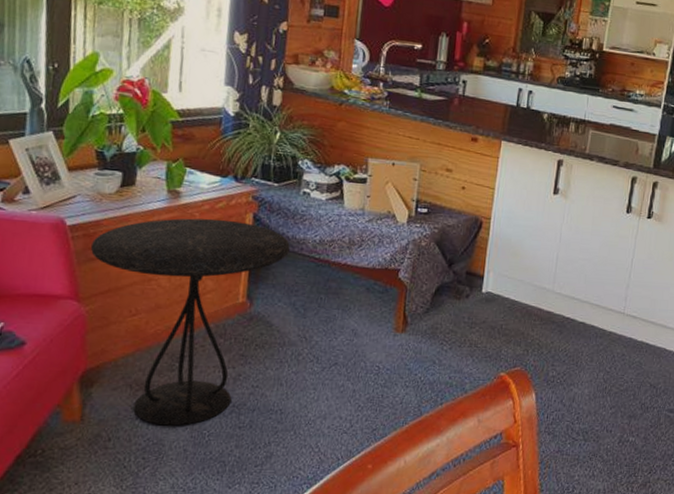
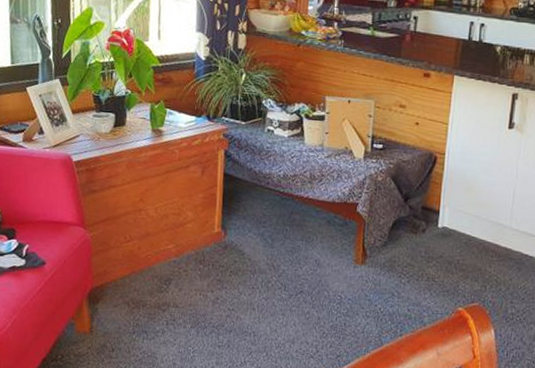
side table: present [90,218,290,426] -> none [92,154,257,342]

